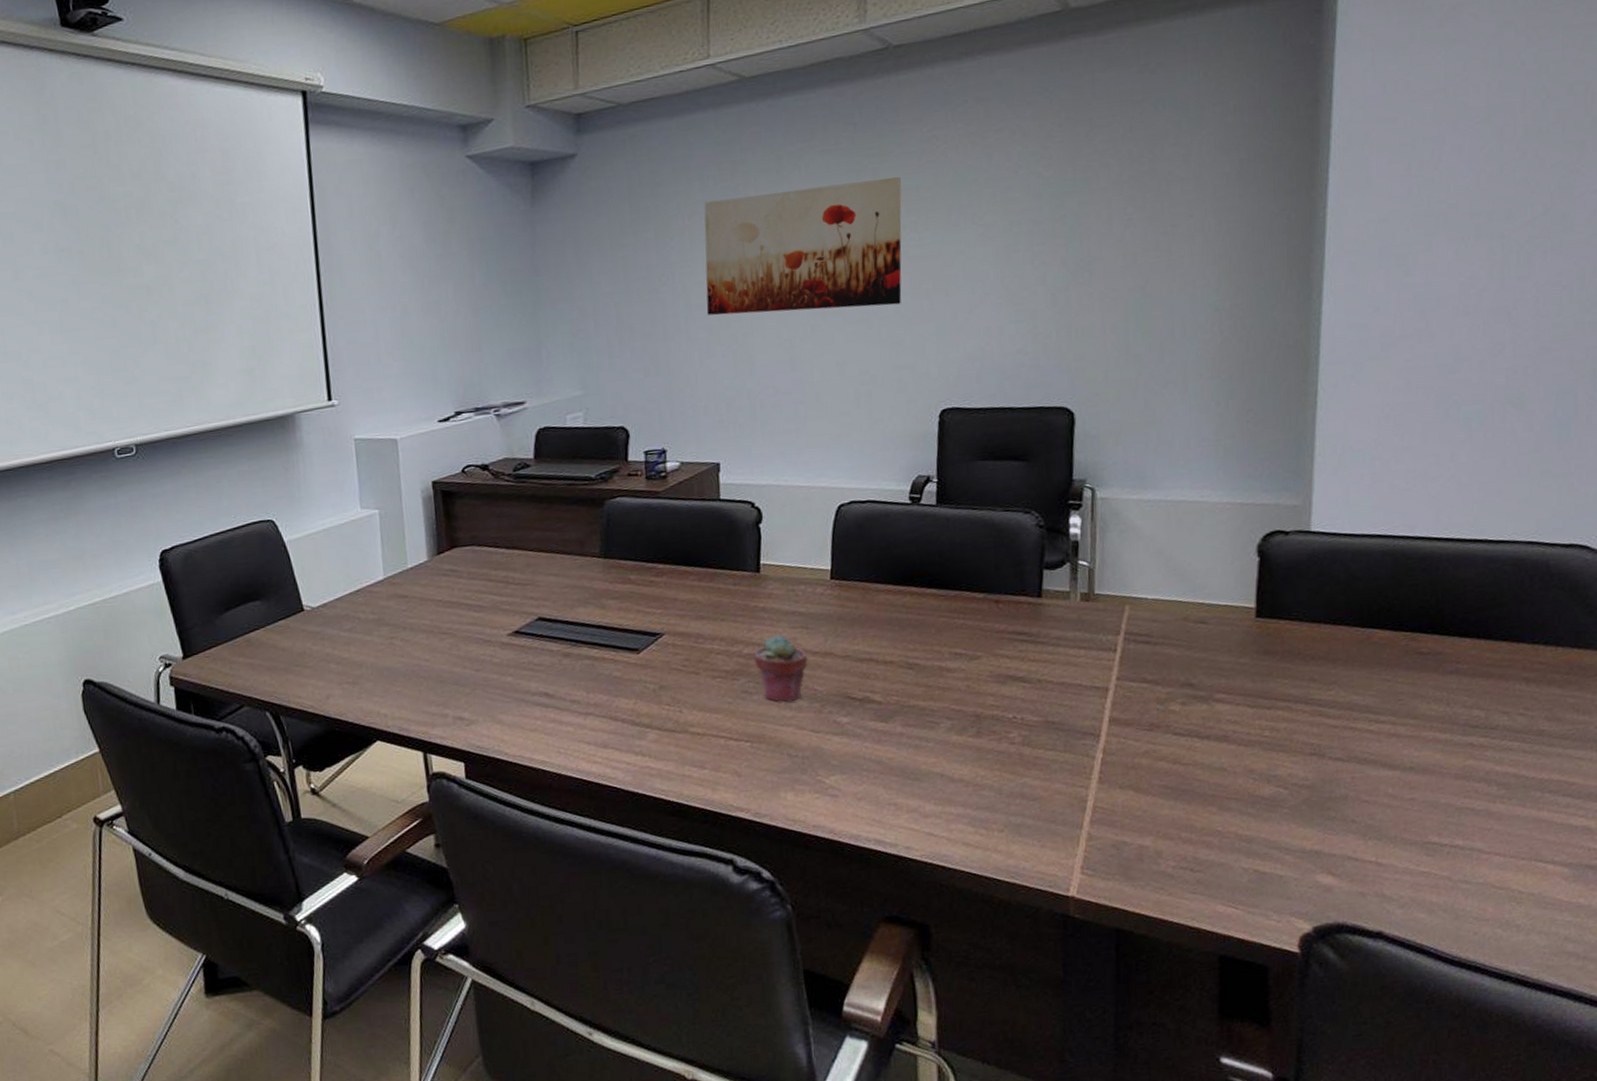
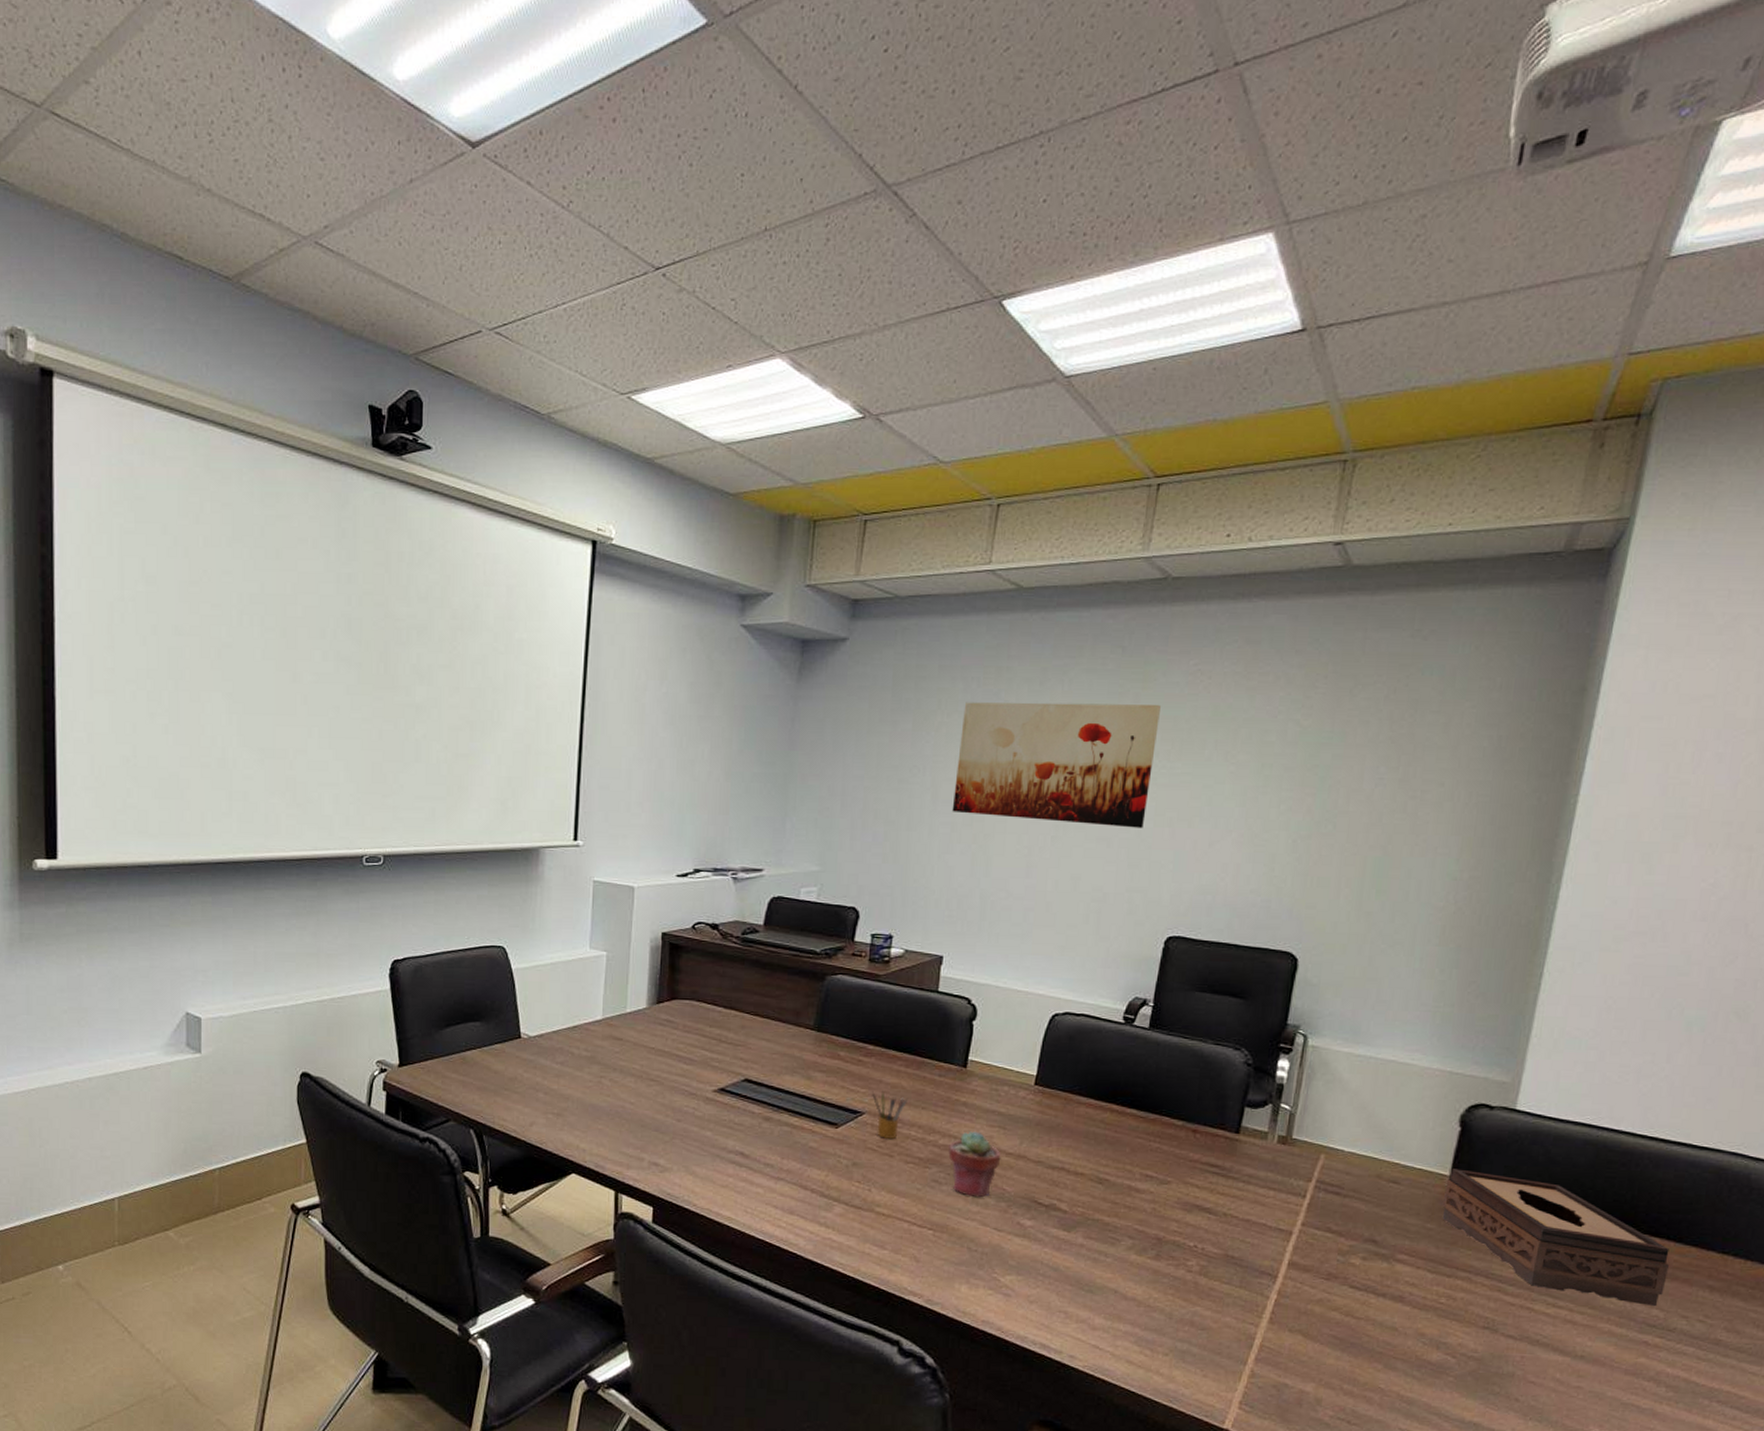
pencil box: none [669,609,706,657] -> present [872,1091,909,1139]
tissue box: none [1252,599,1484,707] -> present [1442,1169,1670,1306]

